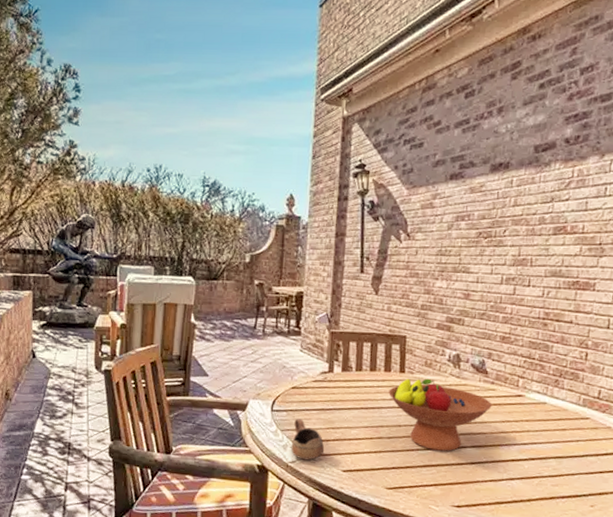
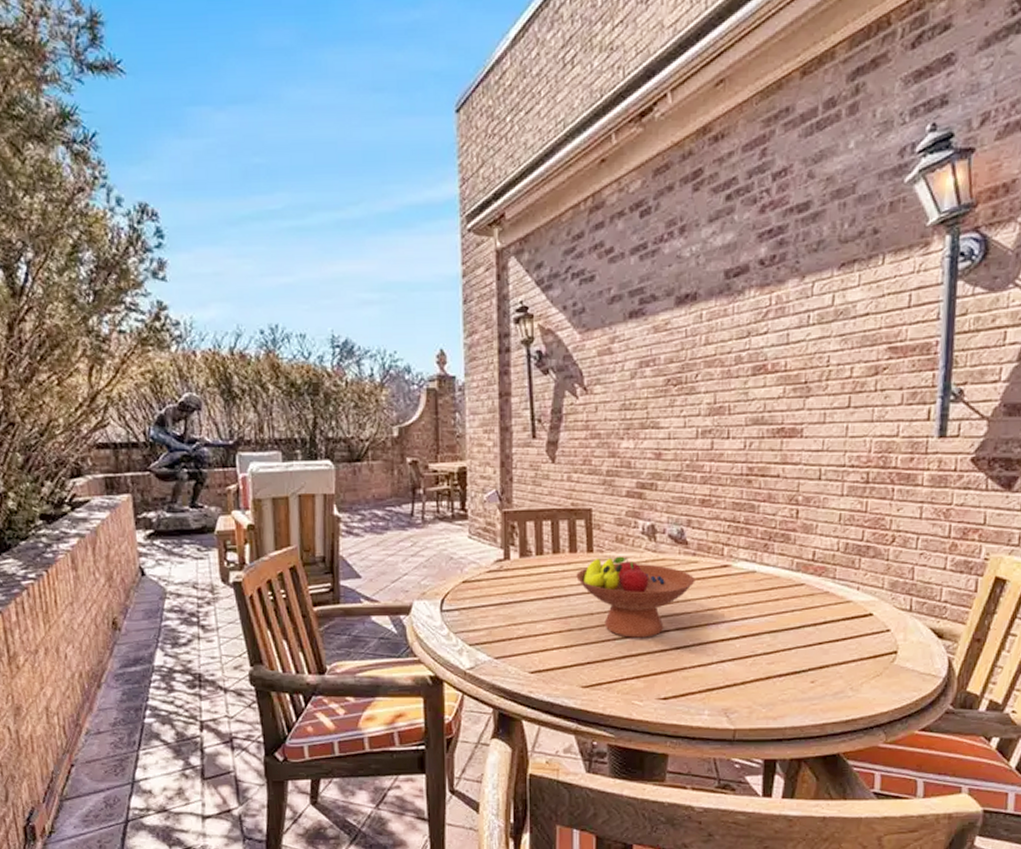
cup: present [291,418,325,460] -> none [468,617,507,665]

